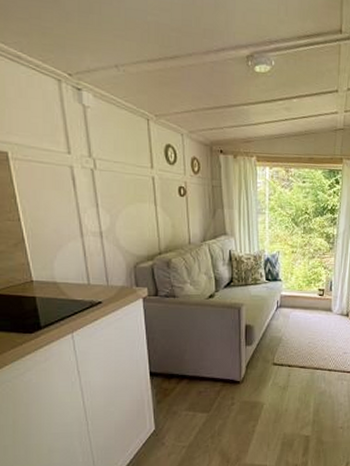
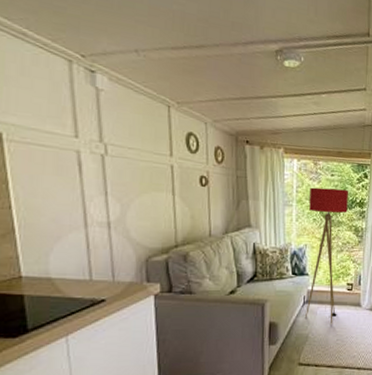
floor lamp: none [279,195,320,328] -> present [306,187,348,324]

